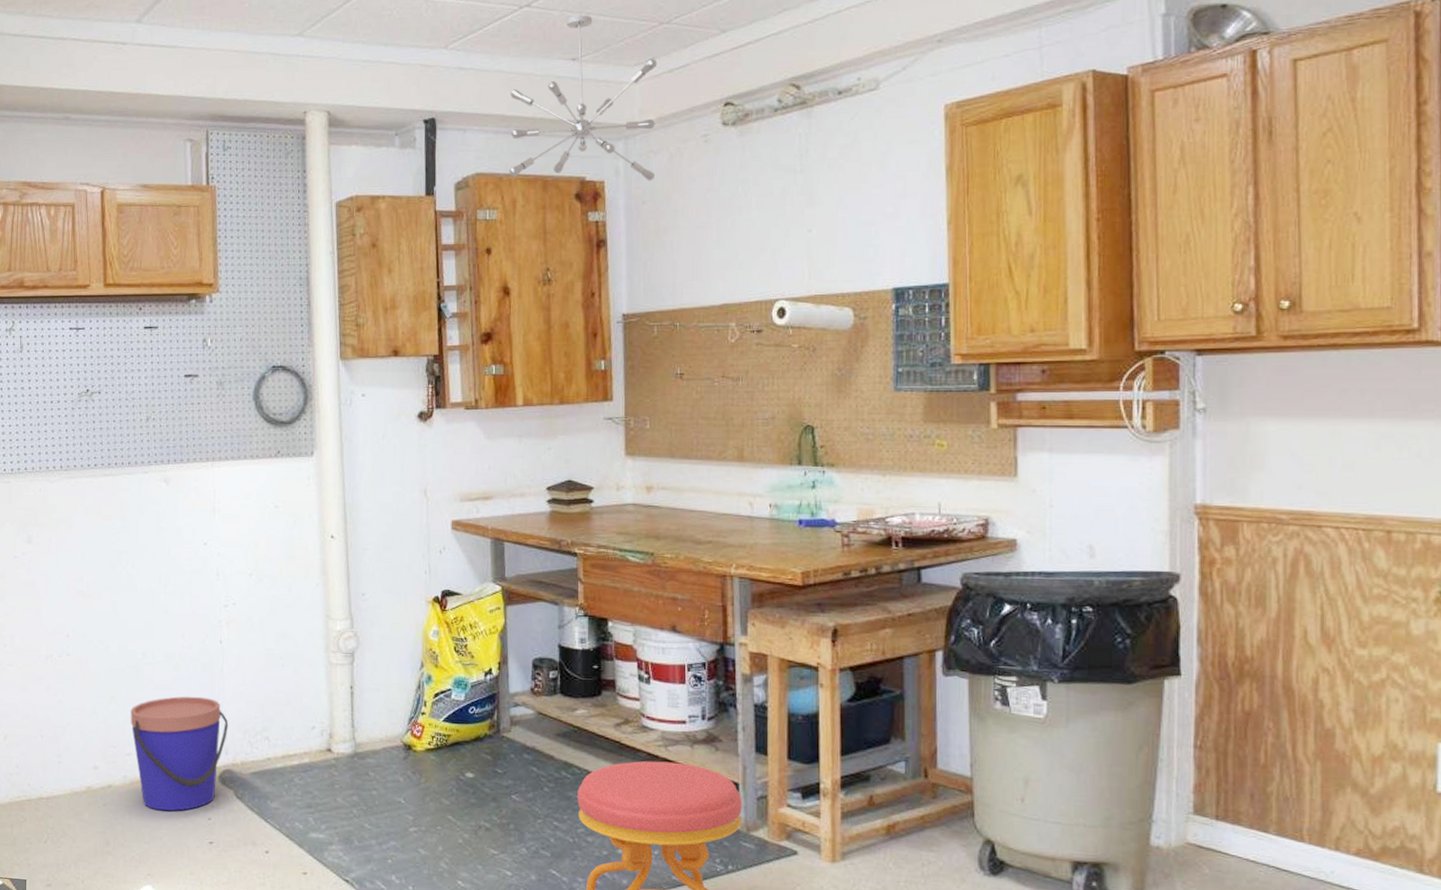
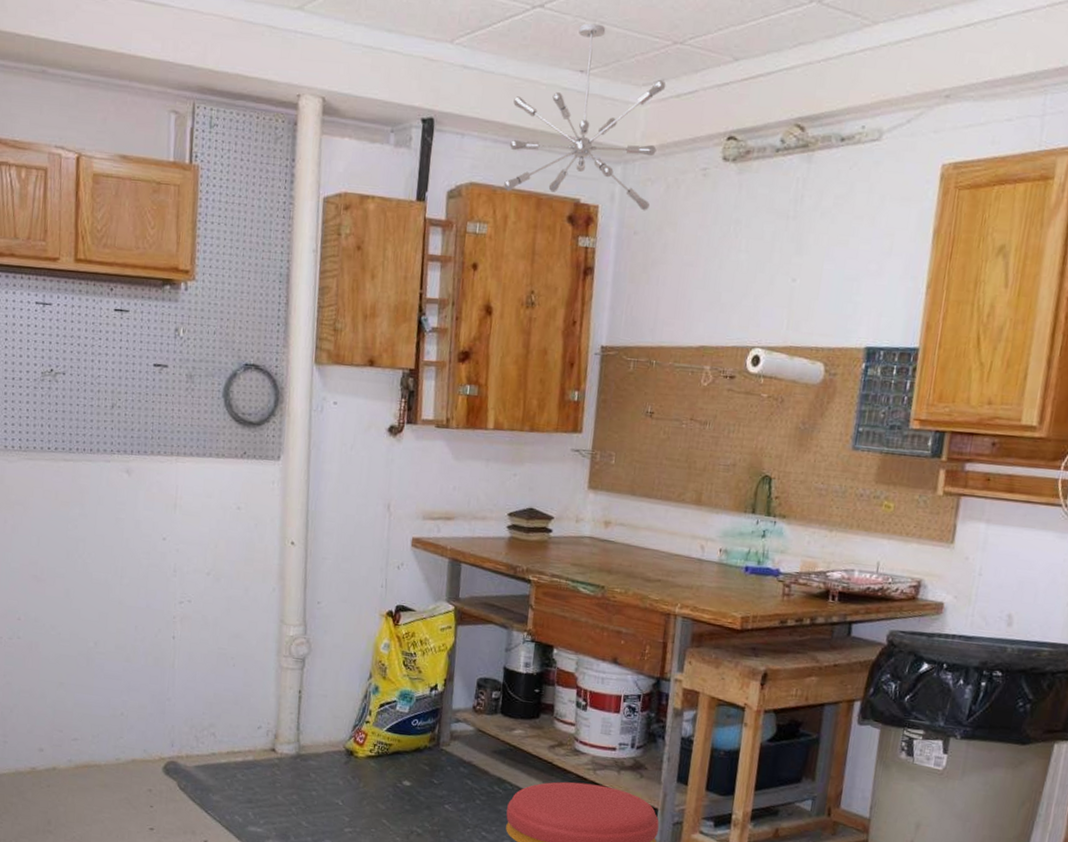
bucket: present [130,696,229,812] -> none [78,687,176,797]

